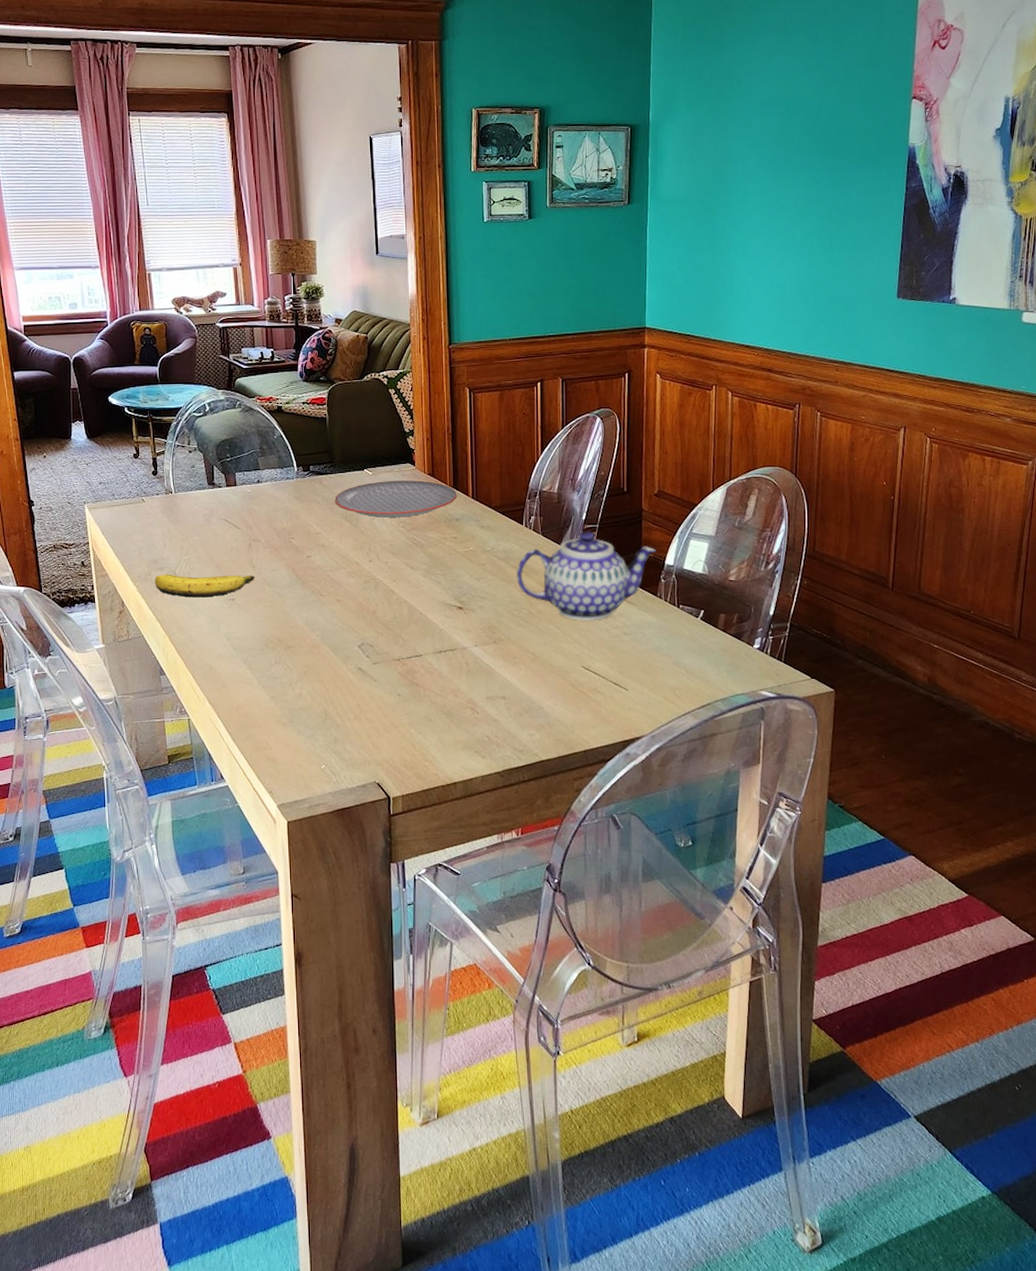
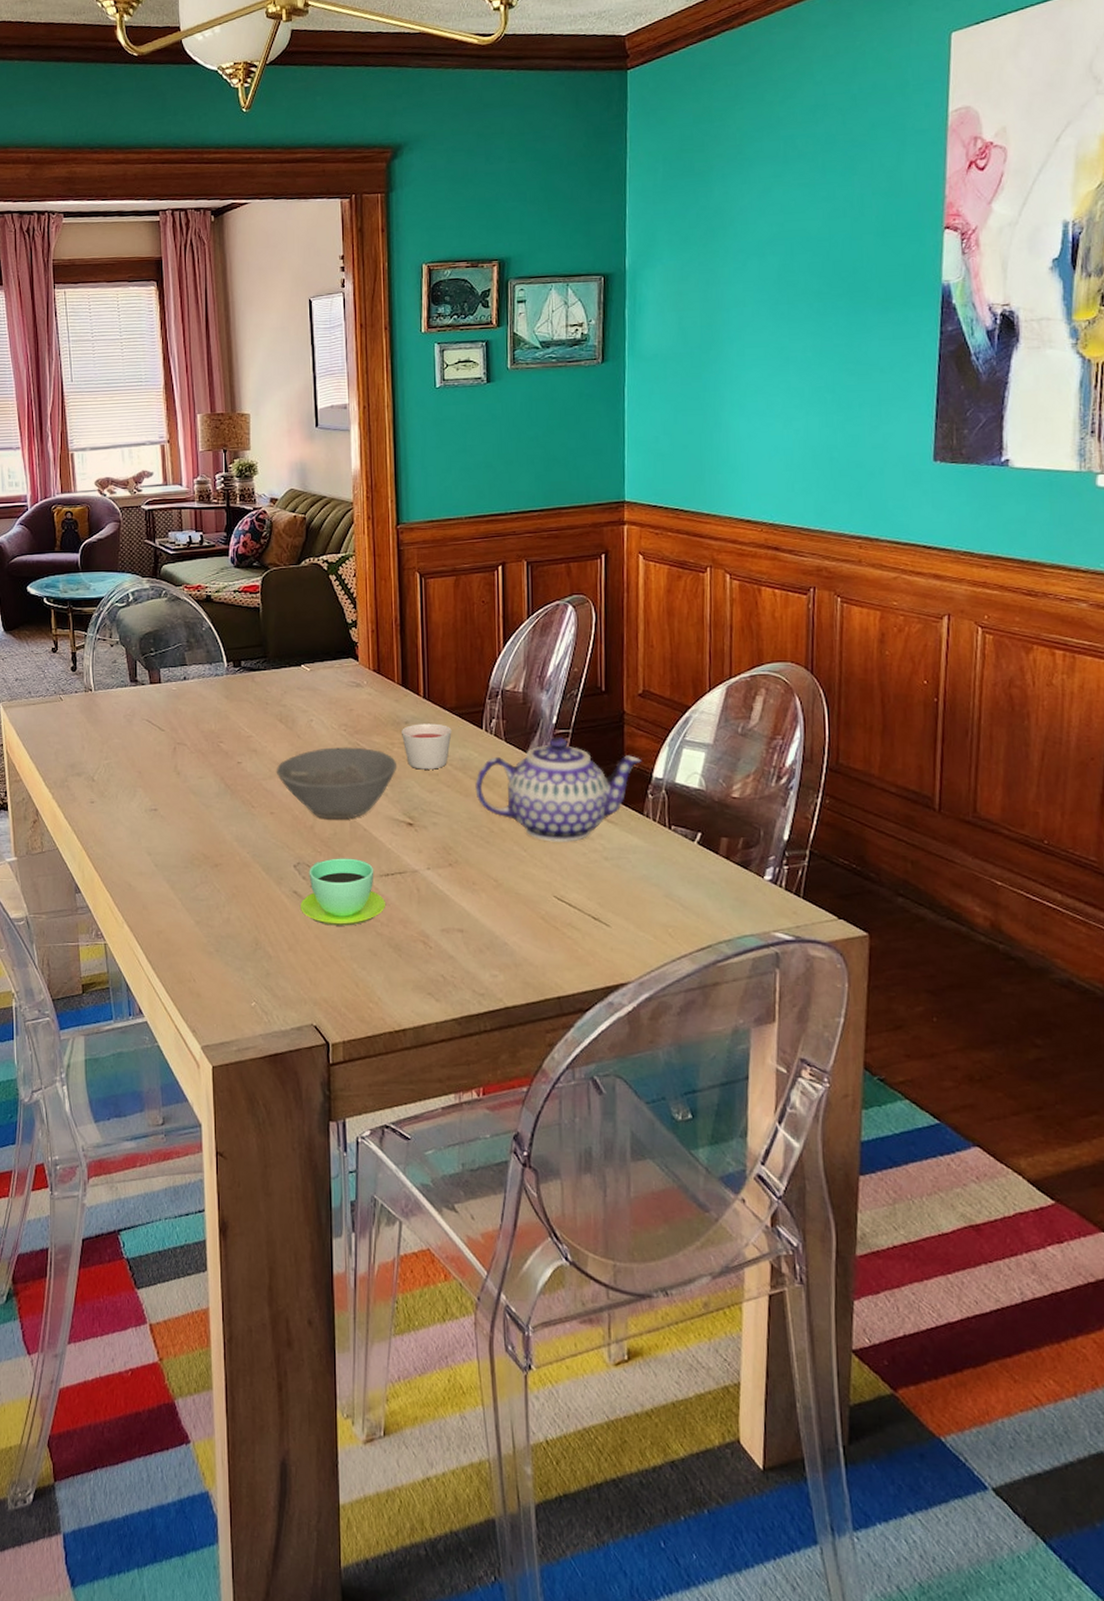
banana: present [155,574,255,598] -> none [71,780,180,807]
plate: present [335,480,457,518] -> none [268,677,406,720]
bowl: none [342,541,449,605] -> present [276,747,397,820]
cup: none [364,638,440,697] -> present [300,858,386,926]
candle: none [453,520,497,561] -> present [402,723,452,770]

